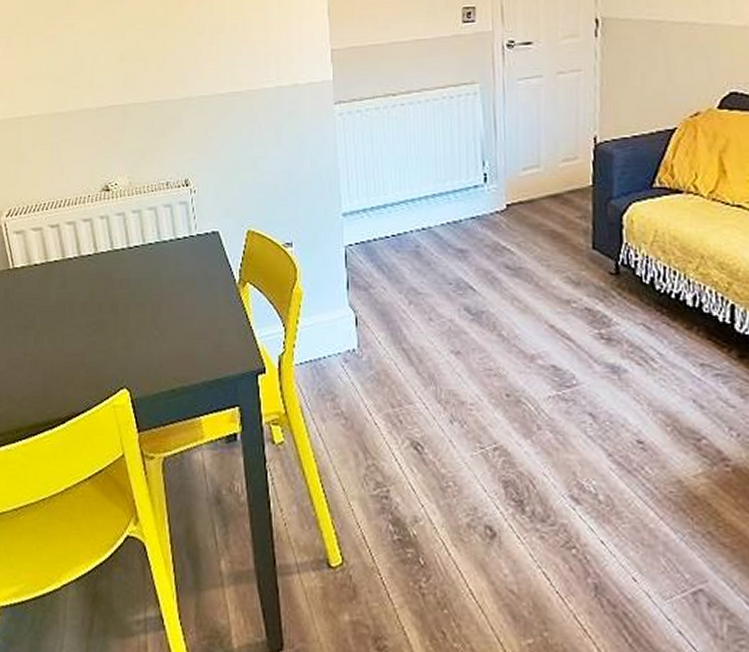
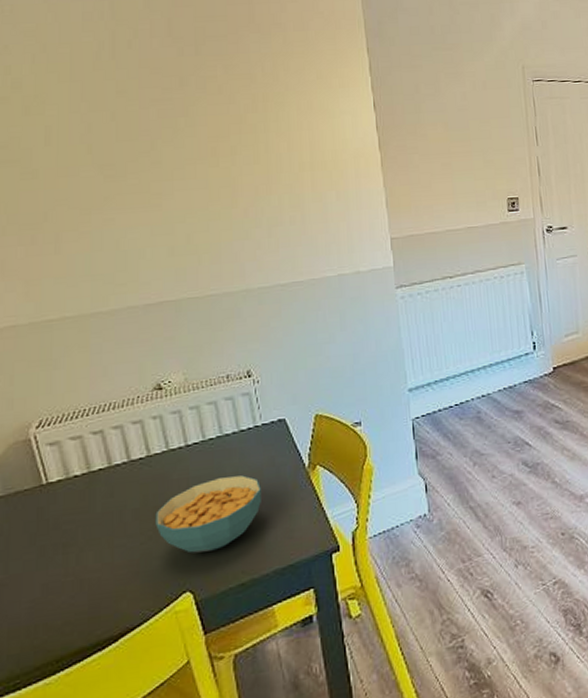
cereal bowl: none [100,283,193,353] -> present [155,475,261,553]

